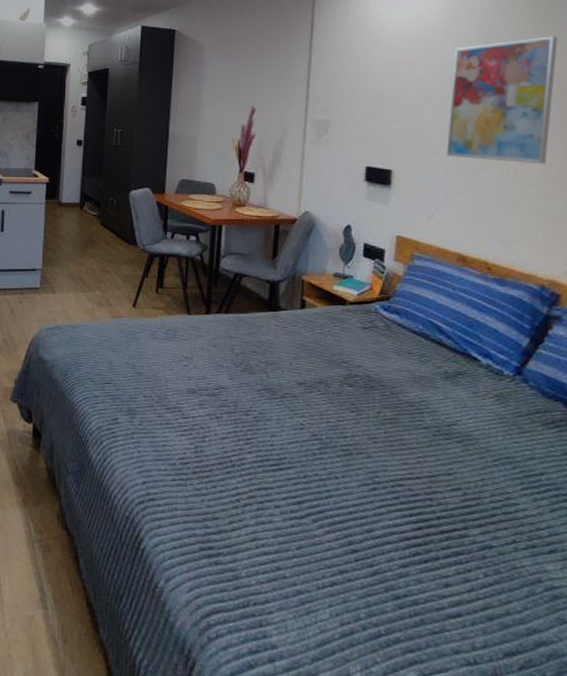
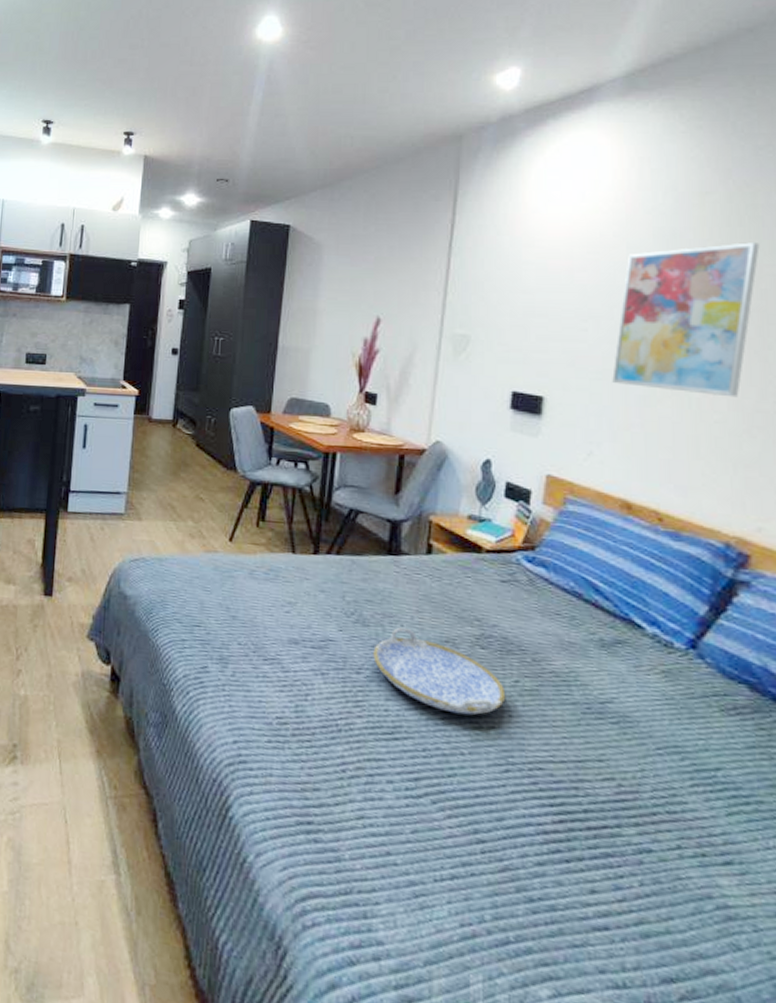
serving tray: none [259,372,371,444] -> present [373,627,506,715]

